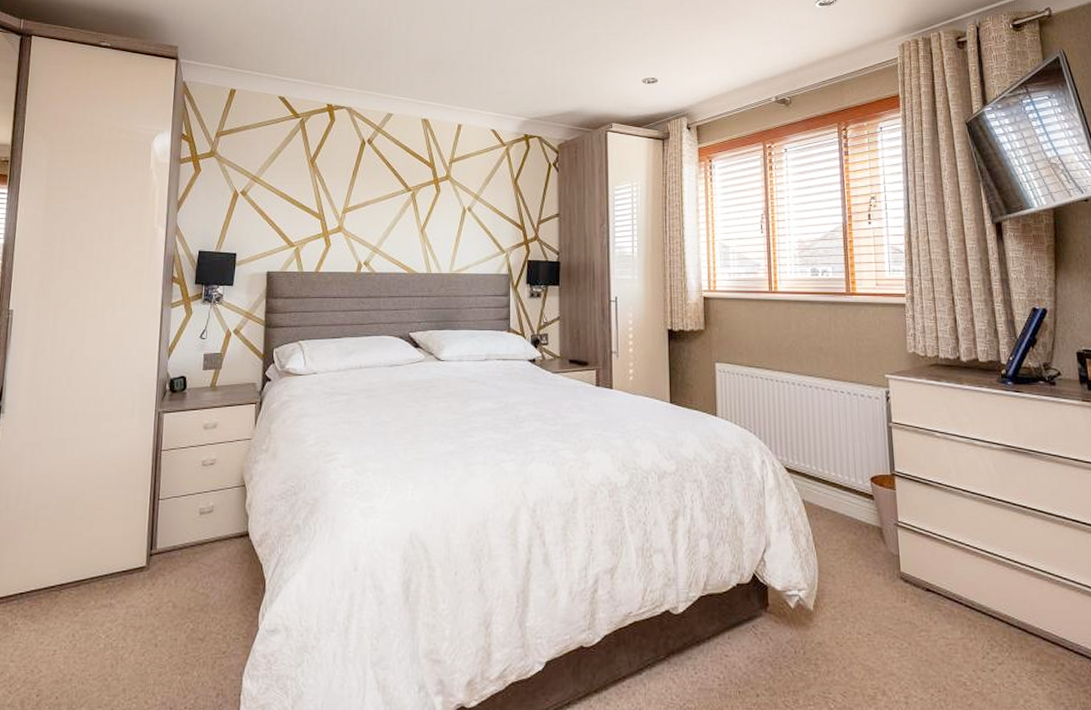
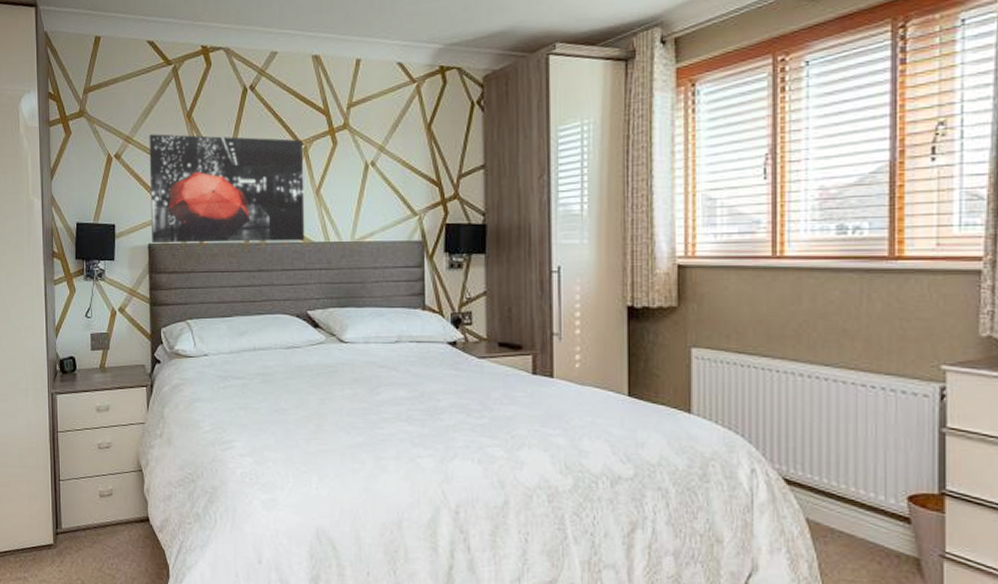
wall art: none [271,175,412,272] -> present [149,134,305,244]

